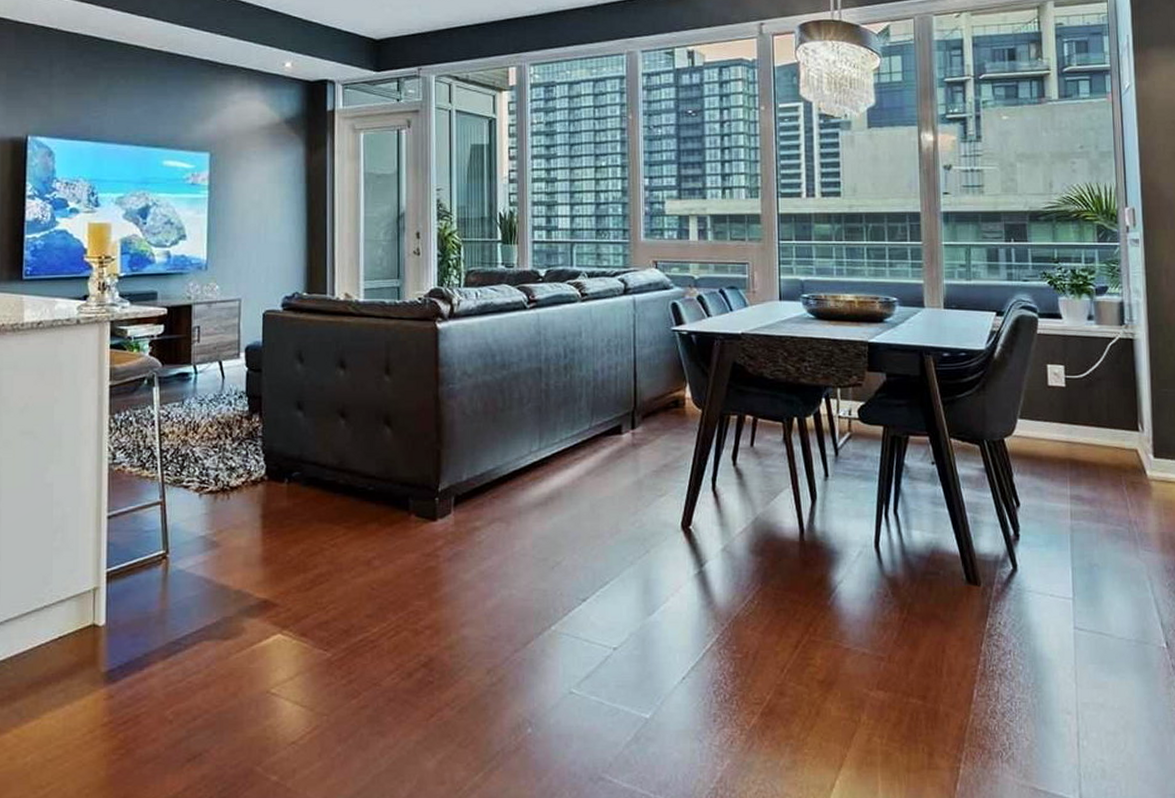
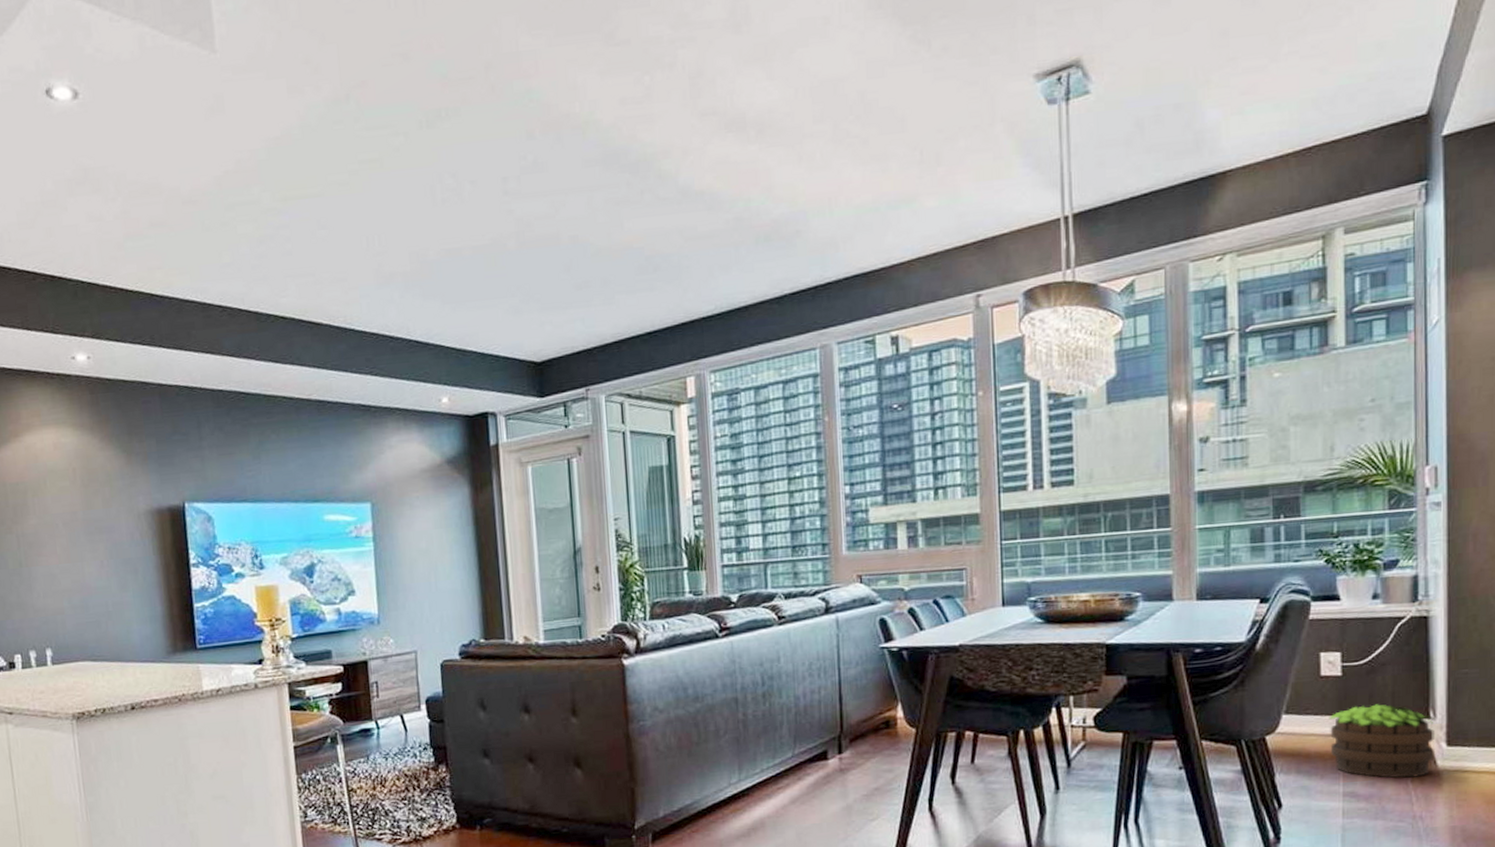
potted plant: none [1056,415,1145,485] -> present [1329,704,1436,778]

